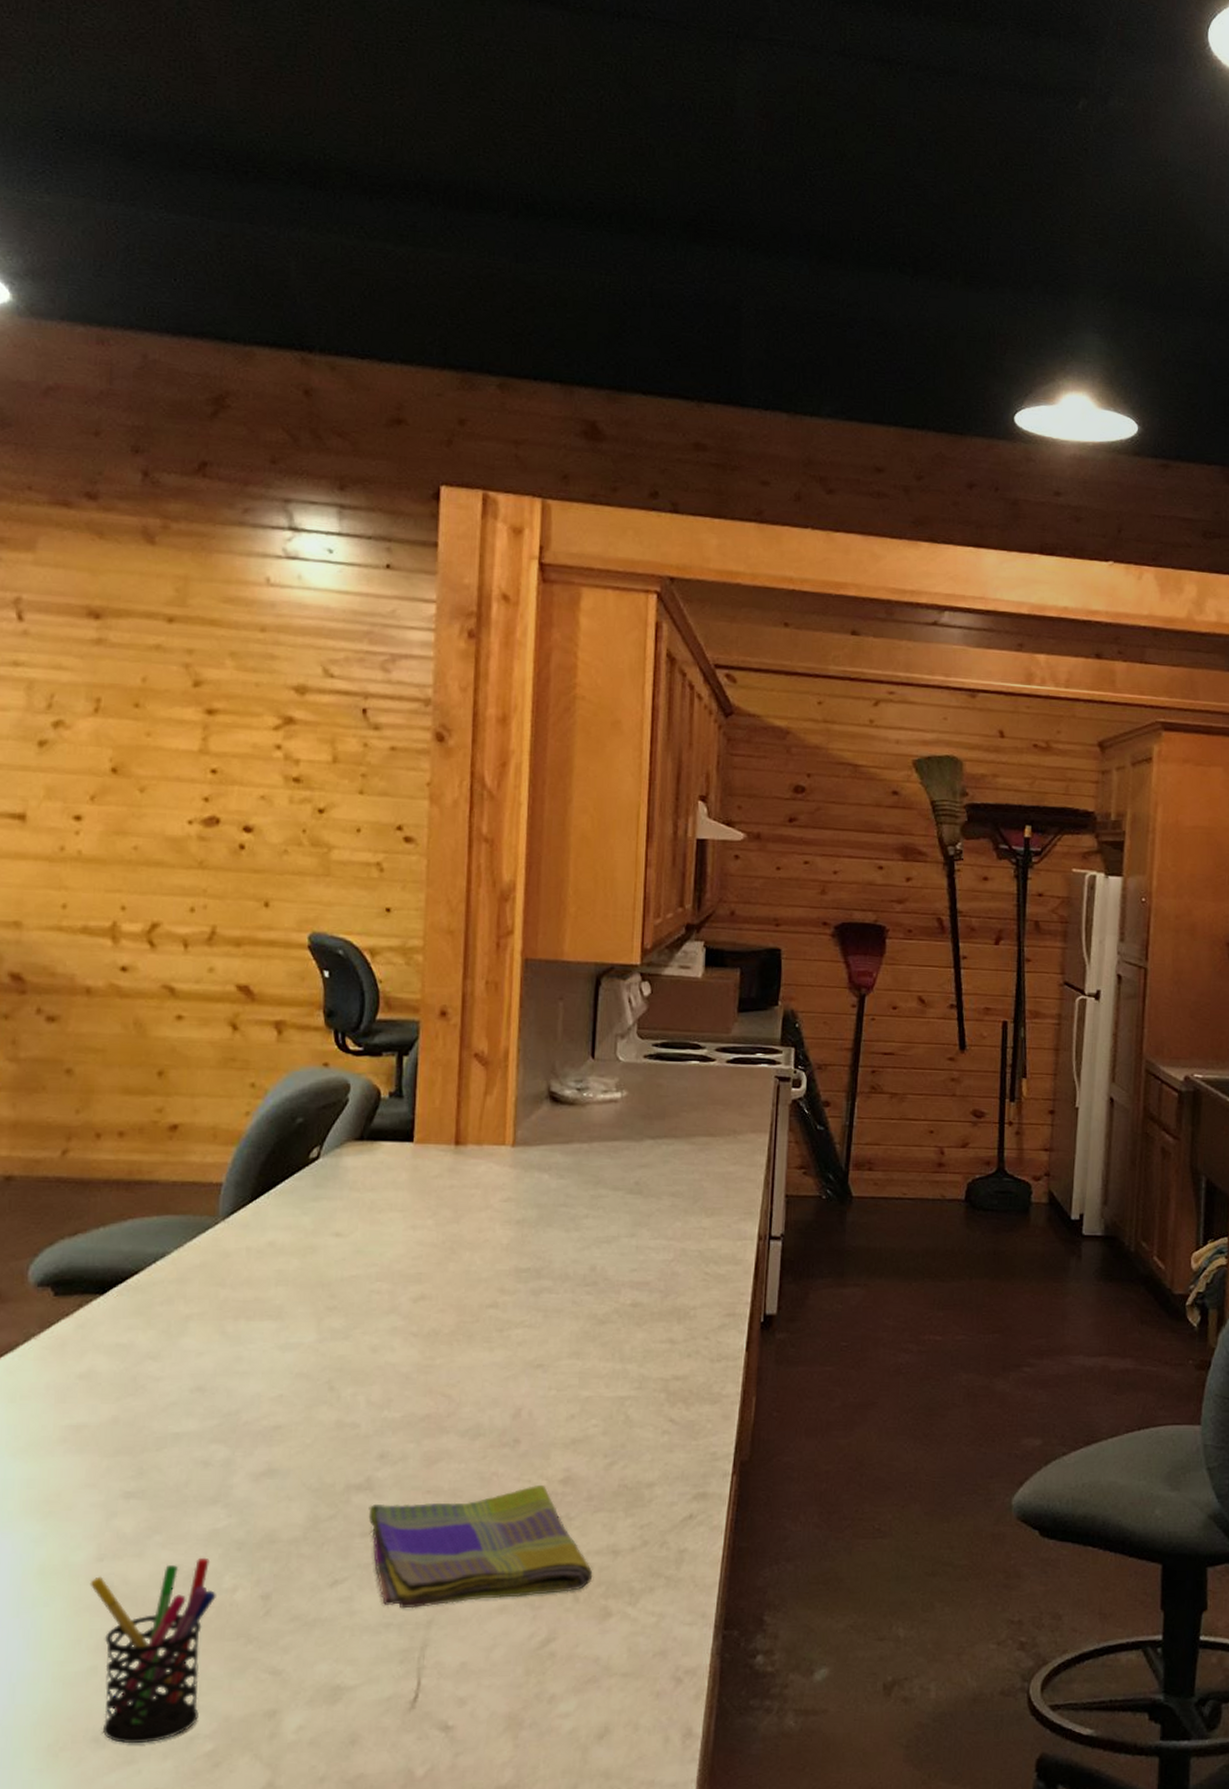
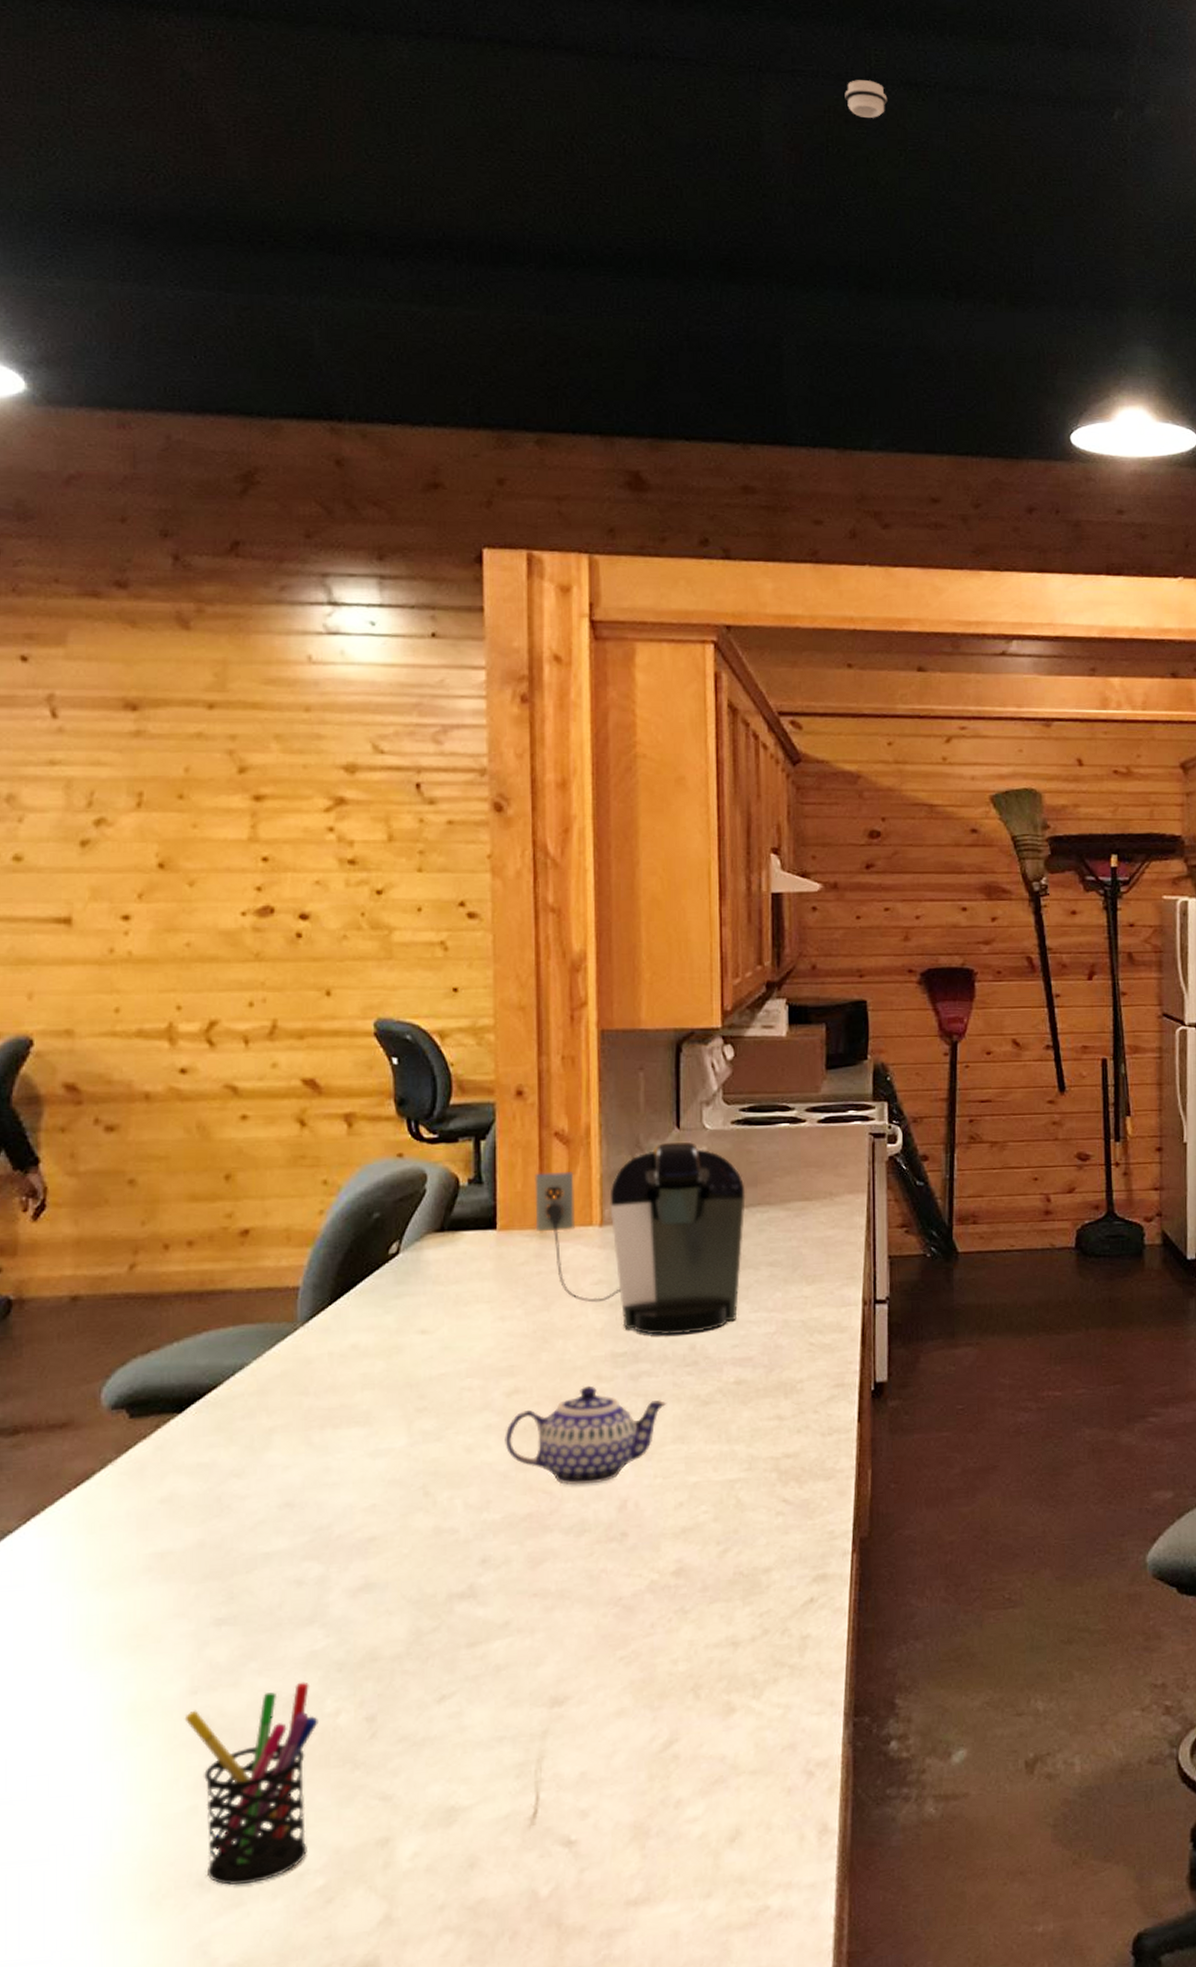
dish towel: present [368,1484,593,1609] -> none [473,1578,713,1720]
teapot: none [408,1297,565,1391] -> present [505,1385,667,1485]
coffee maker: none [451,1071,653,1256] -> present [534,1141,746,1335]
smoke detector: none [818,52,860,91] -> present [845,80,888,118]

